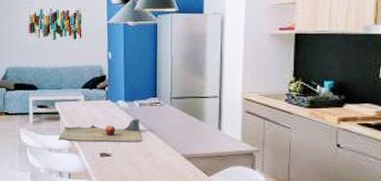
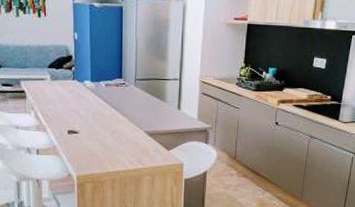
cutting board: present [59,118,142,143] -> none [25,98,108,121]

